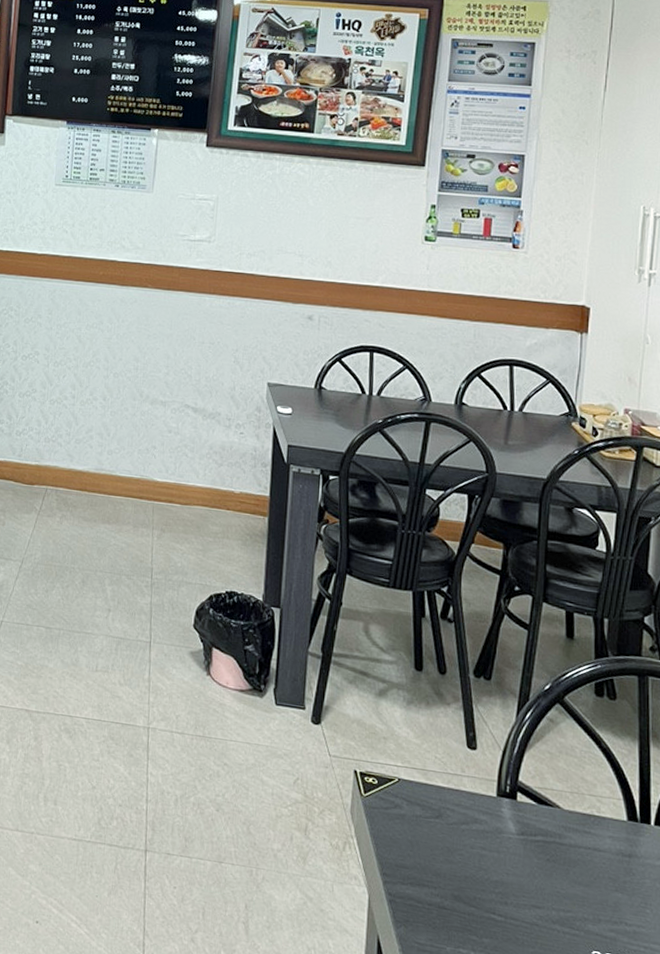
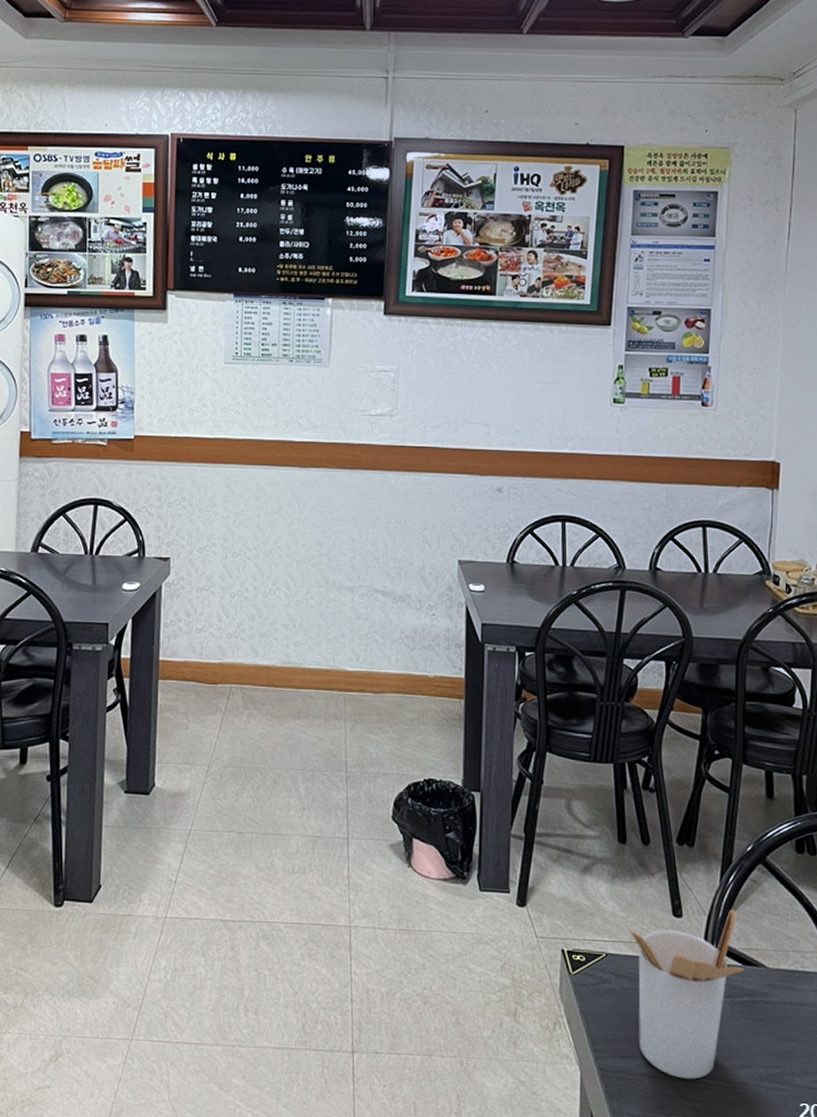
utensil holder: none [420,745,538,915] -> present [626,908,744,1080]

